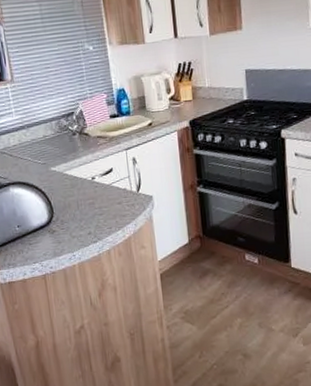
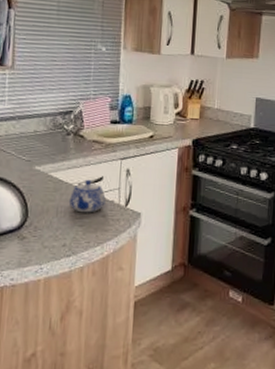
teapot: none [85,172,119,203] -> present [68,179,106,213]

